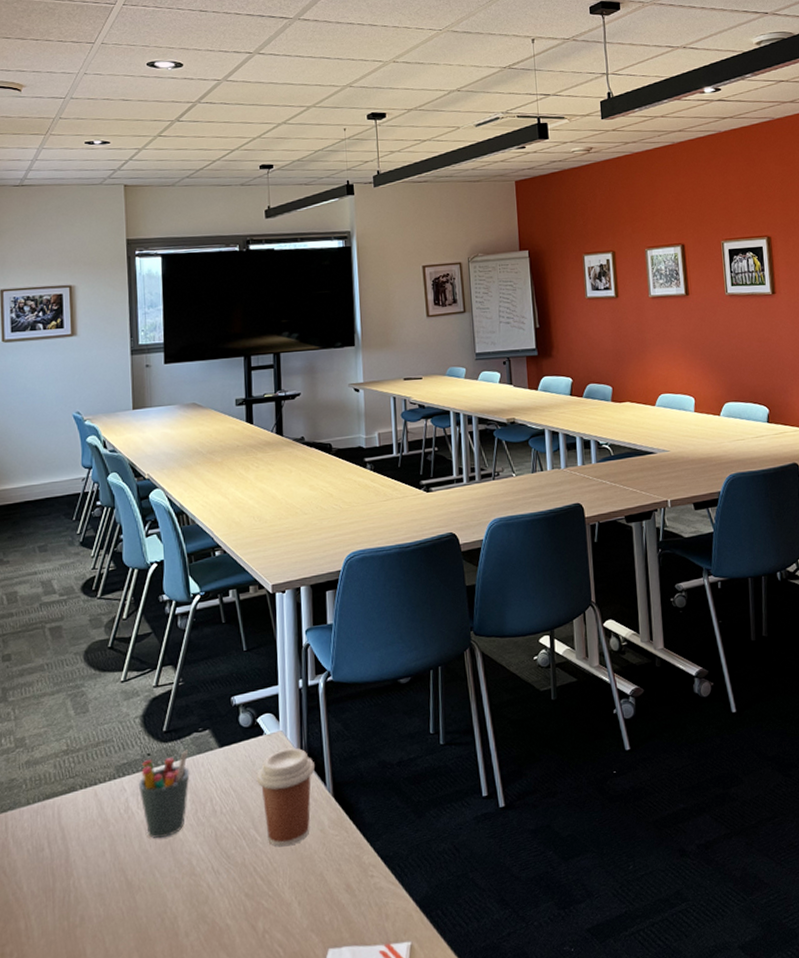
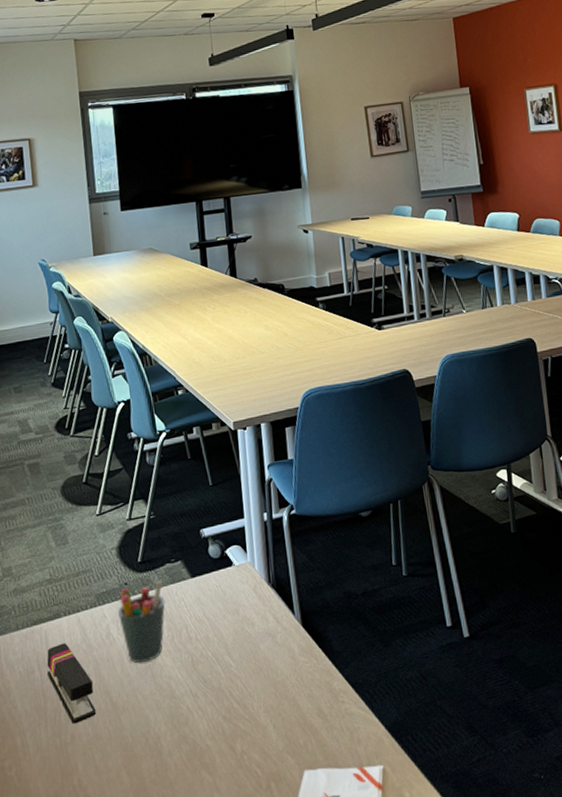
stapler: none [58,818,109,905] -> present [46,643,97,724]
coffee cup: present [257,748,315,847] -> none [228,578,283,673]

